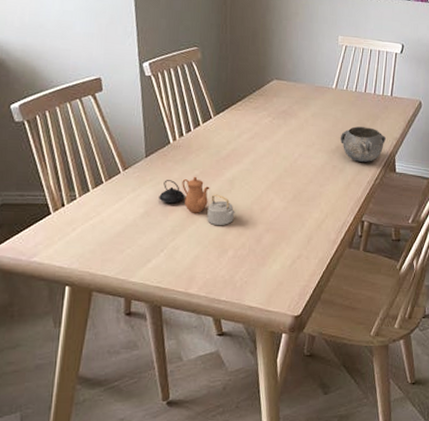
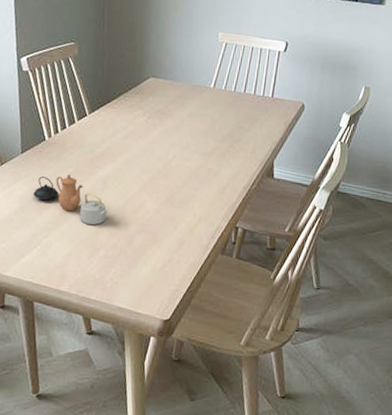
decorative bowl: present [340,126,386,162] -> none [216,128,265,166]

